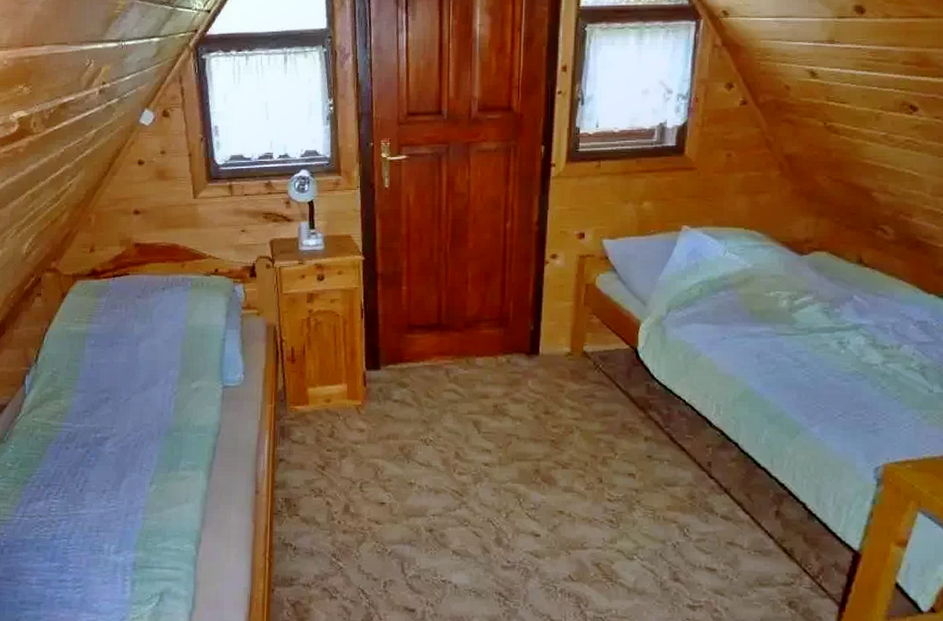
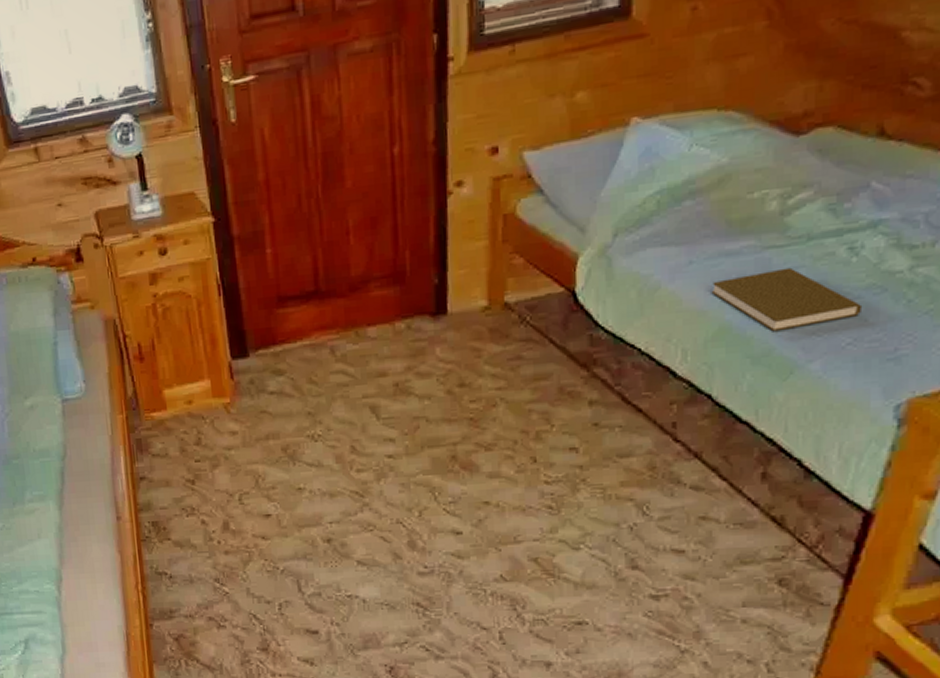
book: none [738,351,850,399] -> present [711,267,863,332]

